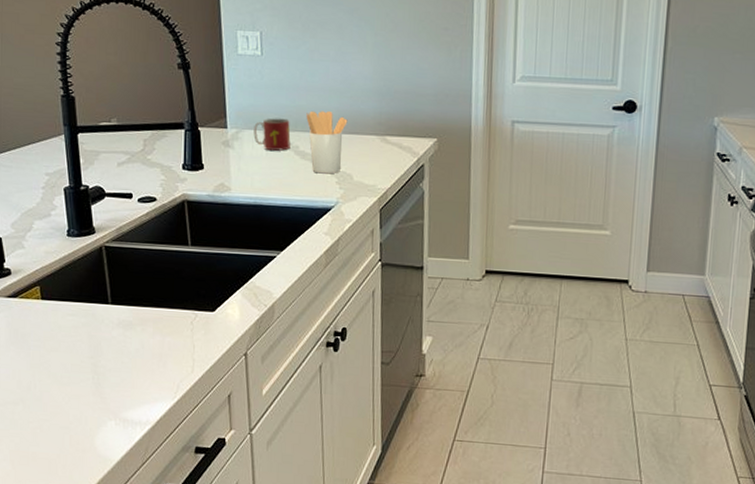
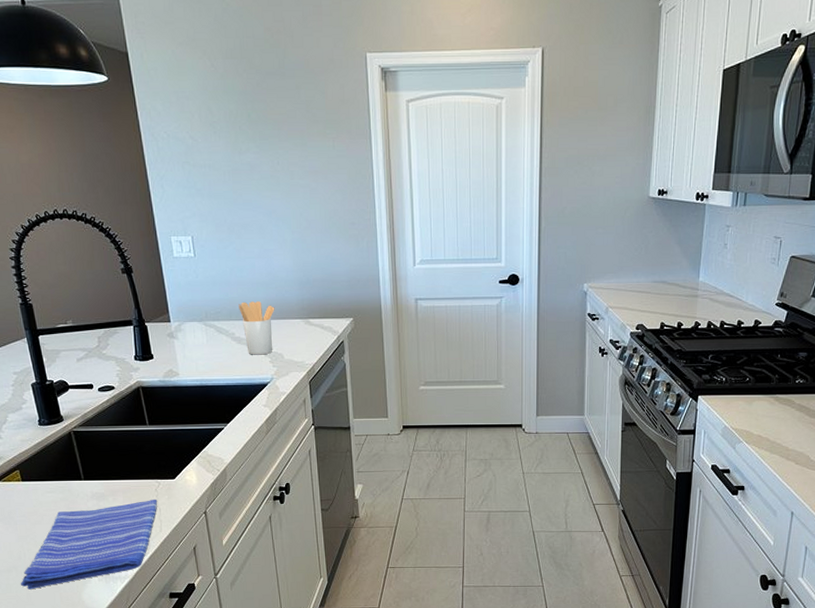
dish towel: none [26,333,192,428] -> present [20,499,158,590]
mug: present [253,118,291,151] -> none [194,310,227,338]

